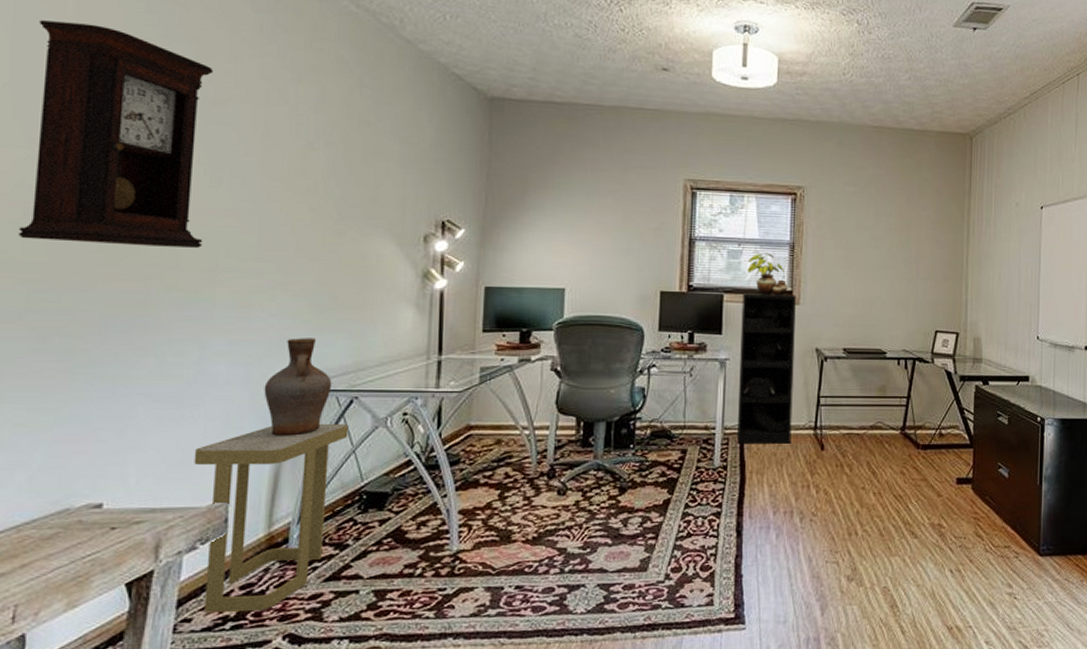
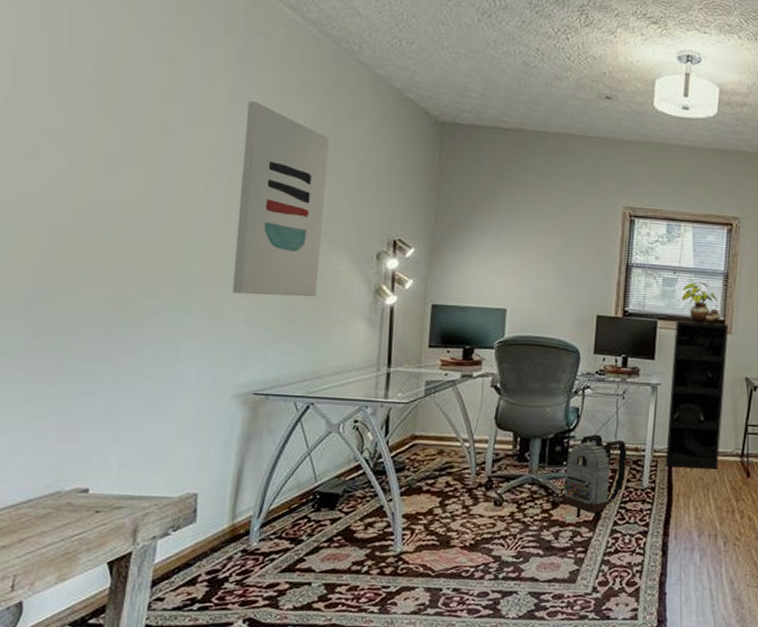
pendulum clock: present [19,20,214,248] -> none [19,41,190,258]
side table: present [194,423,349,613] -> none [167,426,305,596]
wall art: none [264,80,369,285] -> present [232,101,329,297]
vase: present [264,338,332,436] -> none [230,345,291,437]
backpack: none [628,414,697,505] -> present [561,434,627,521]

